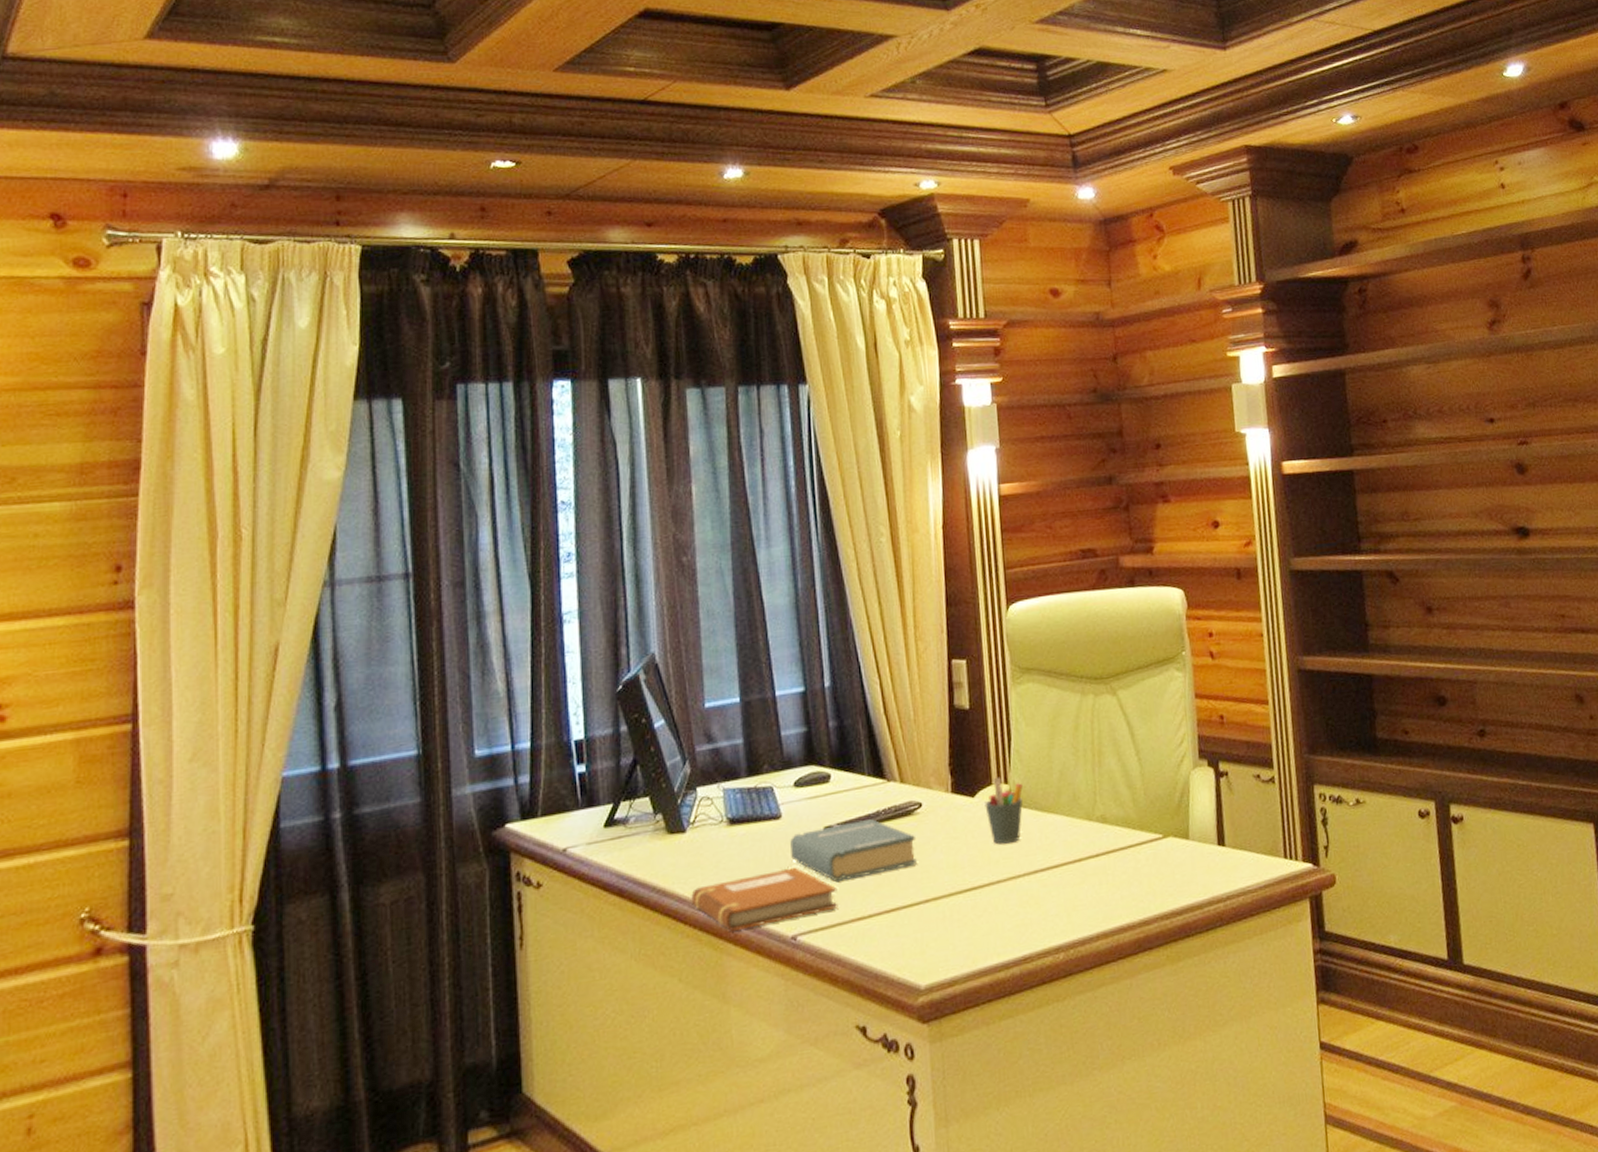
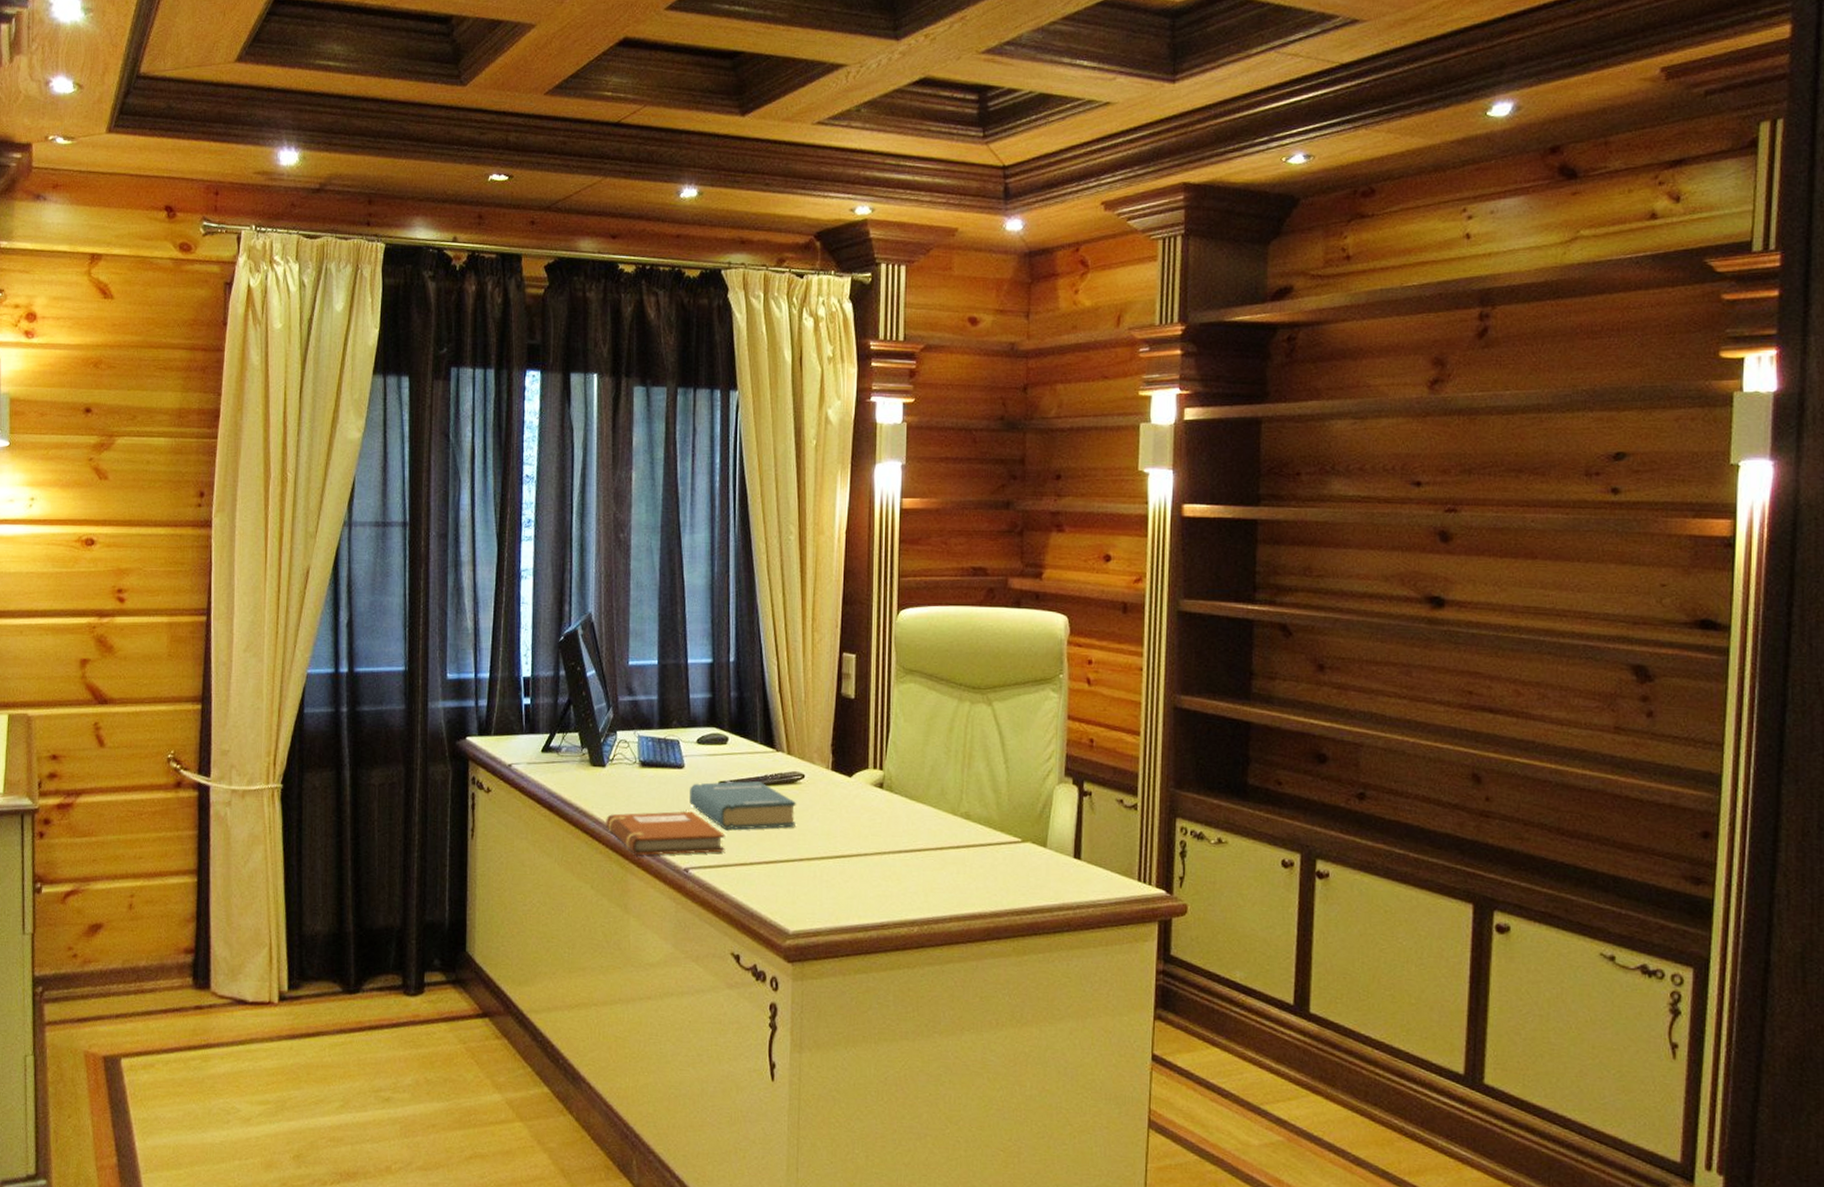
pen holder: present [985,777,1024,844] -> none [860,762,897,823]

